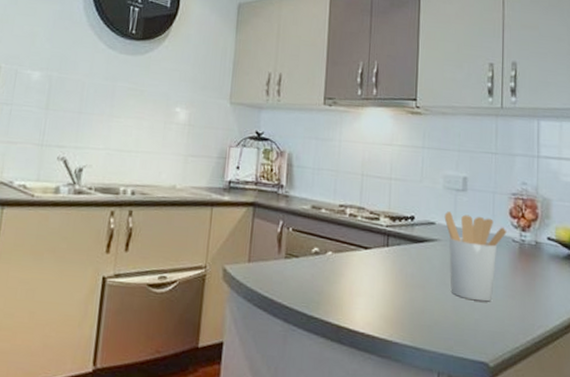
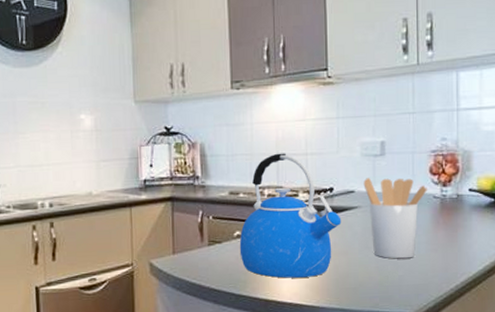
kettle: none [316,173,421,308] -> present [239,153,342,278]

